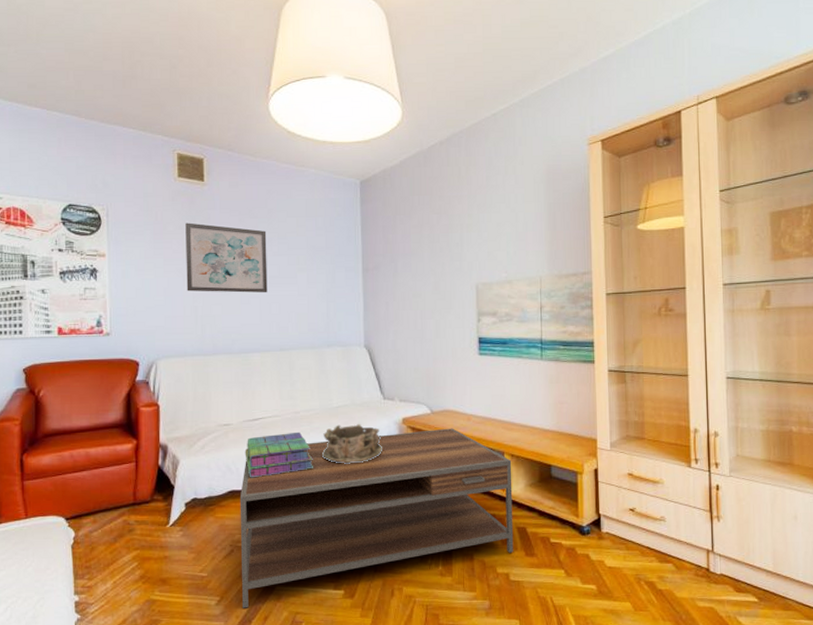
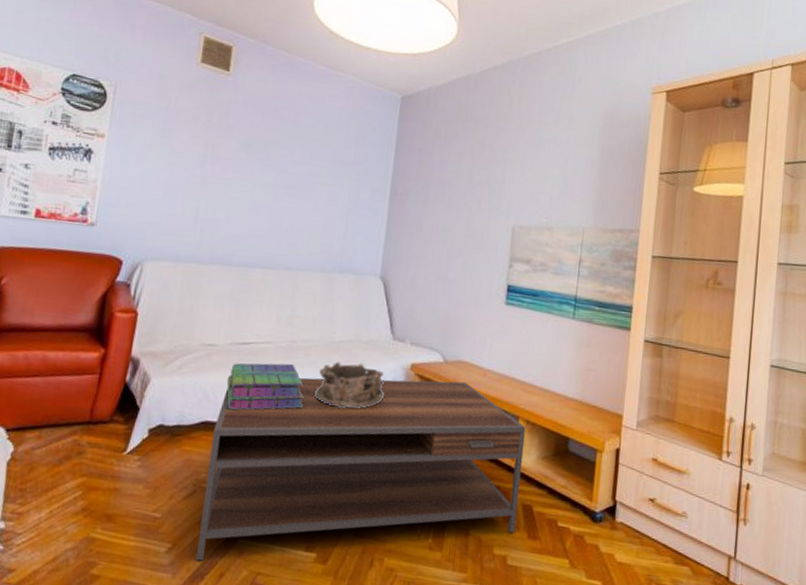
wall art: present [185,222,268,293] -> none [190,113,290,204]

